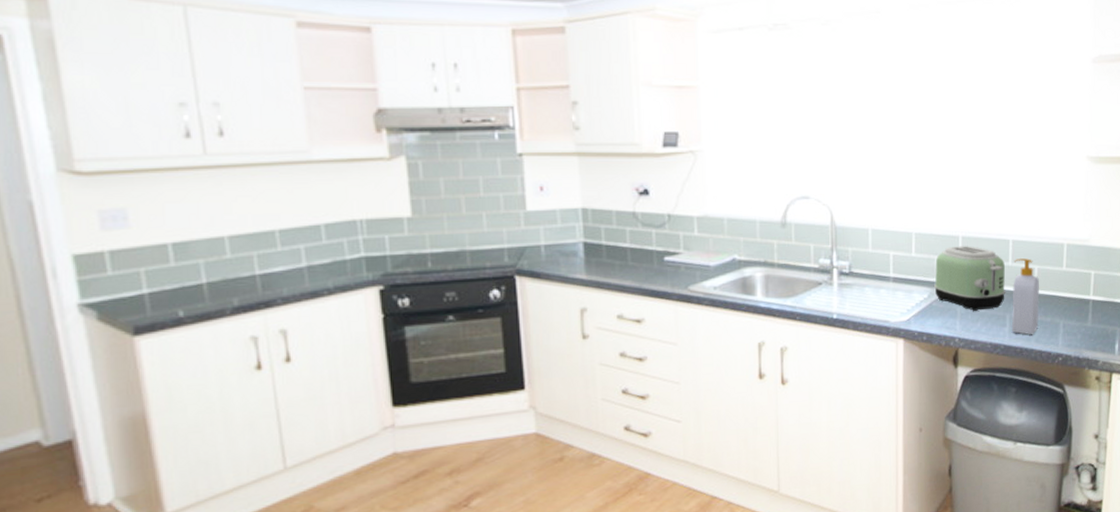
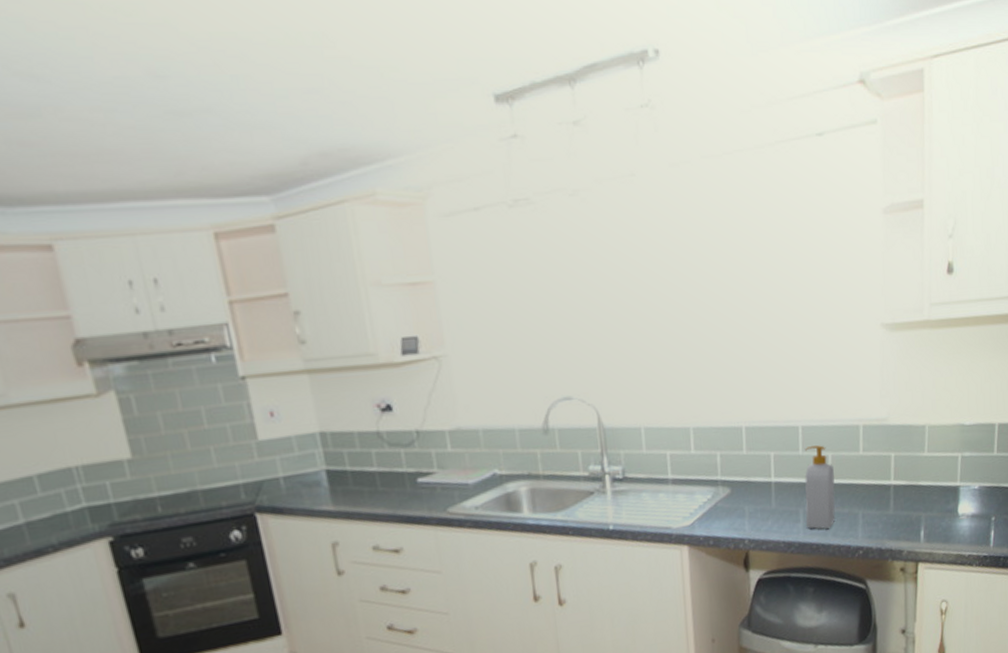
toaster: present [934,246,1006,311] -> none [717,437,798,508]

